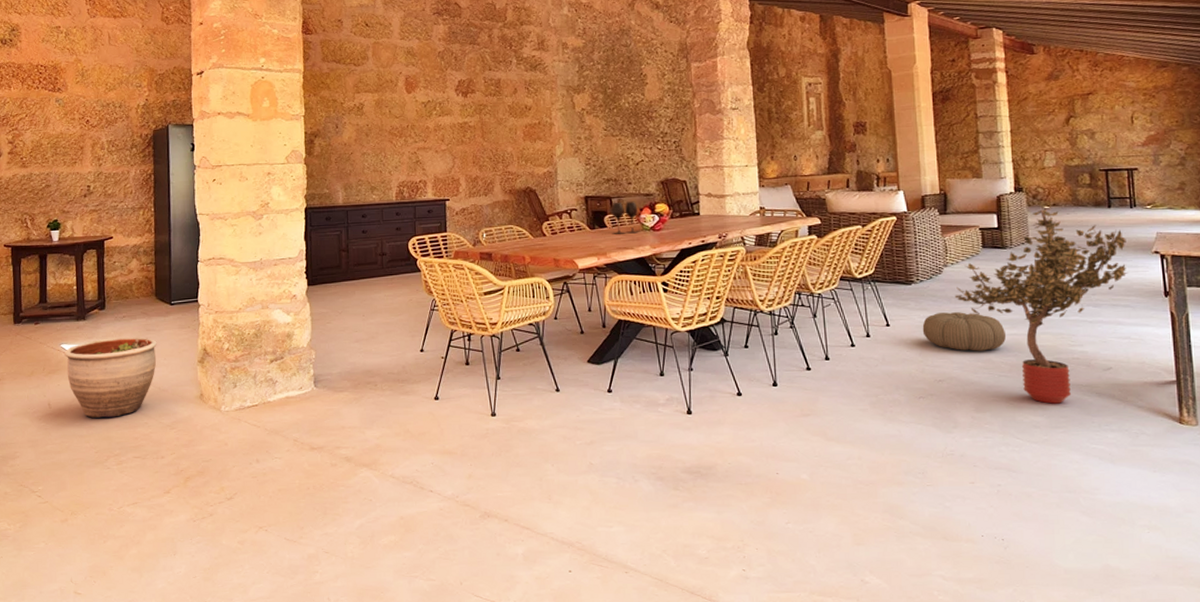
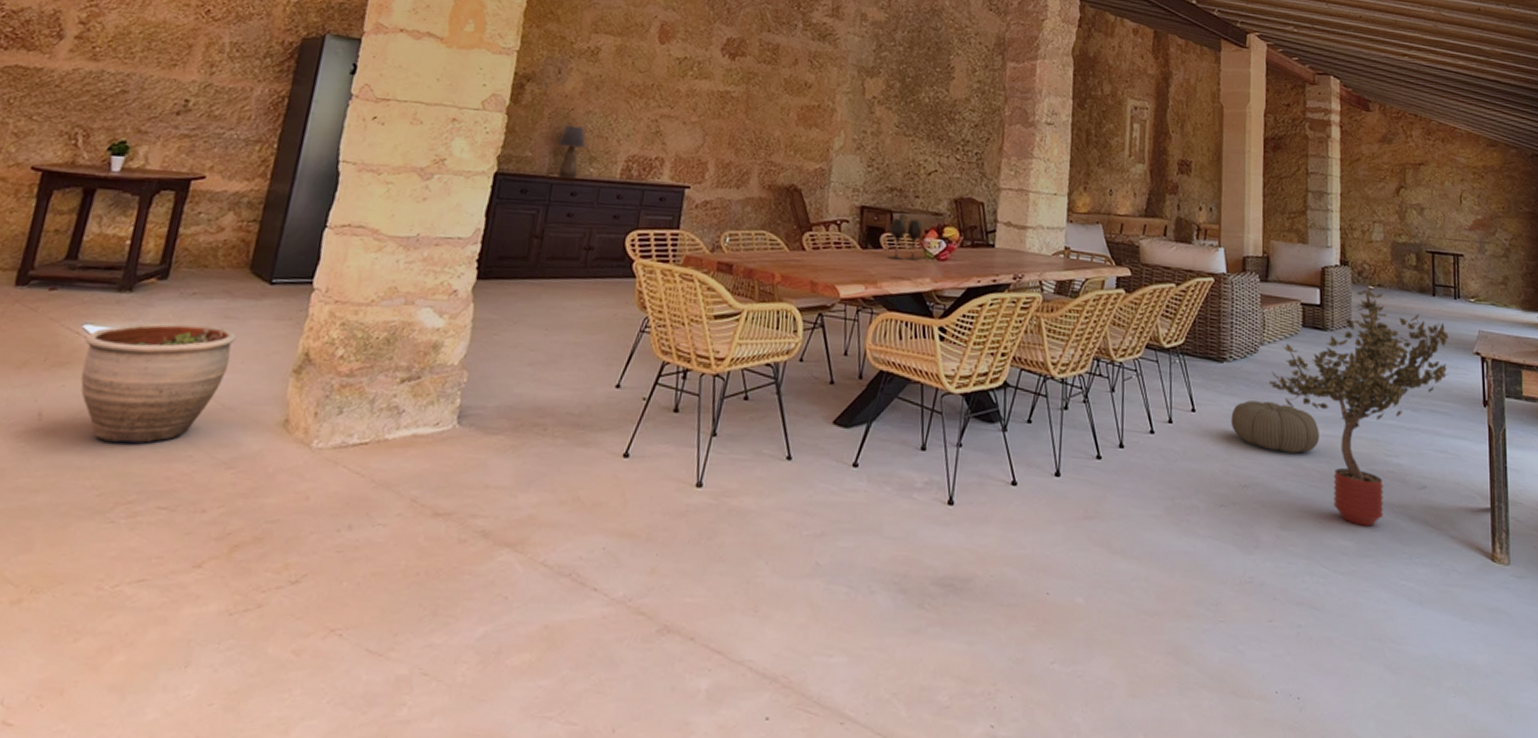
table lamp: none [346,164,366,206] -> present [557,124,586,180]

